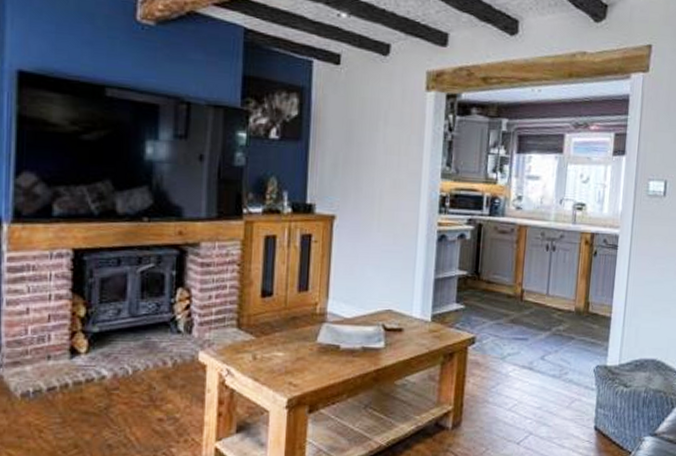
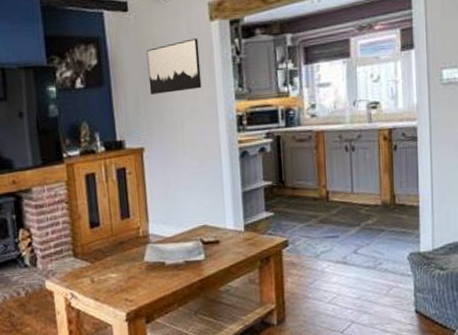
wall art: none [351,106,411,161] -> present [146,38,202,95]

